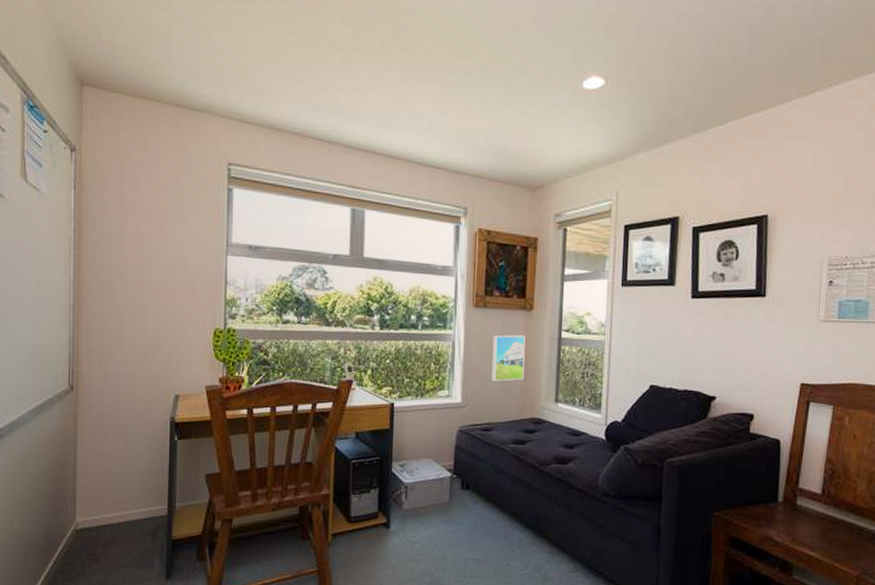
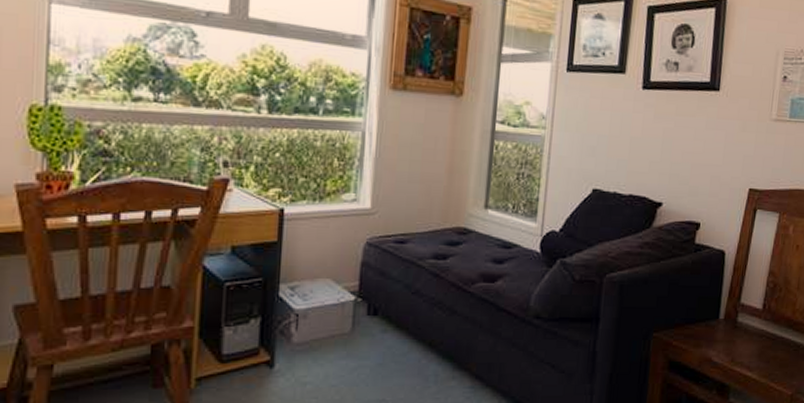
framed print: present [491,335,525,382] -> none [409,125,453,183]

